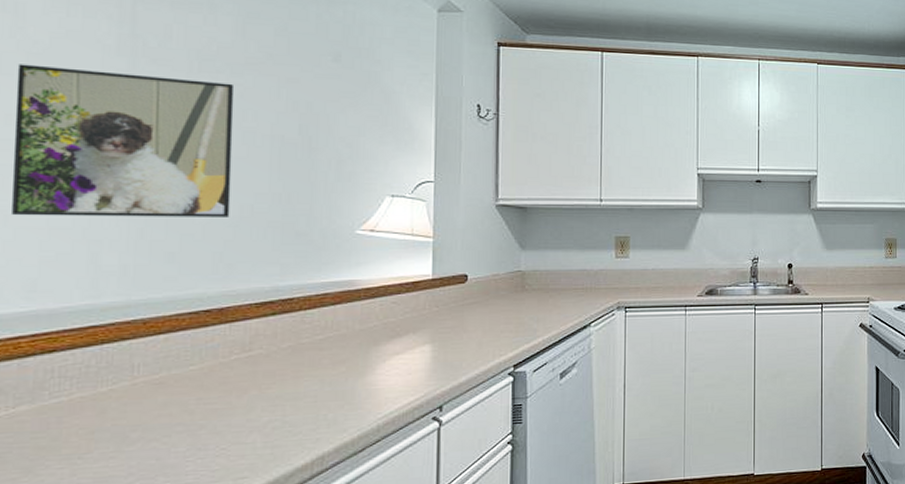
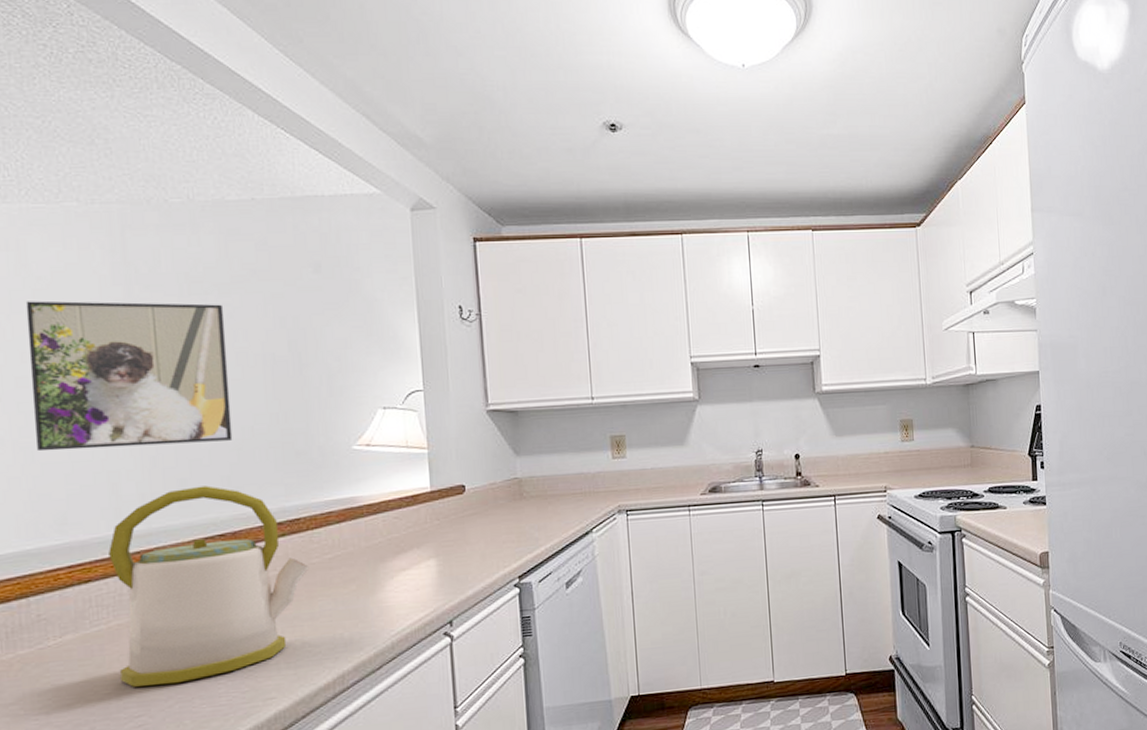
kettle: none [78,261,298,462] -> present [108,485,310,687]

